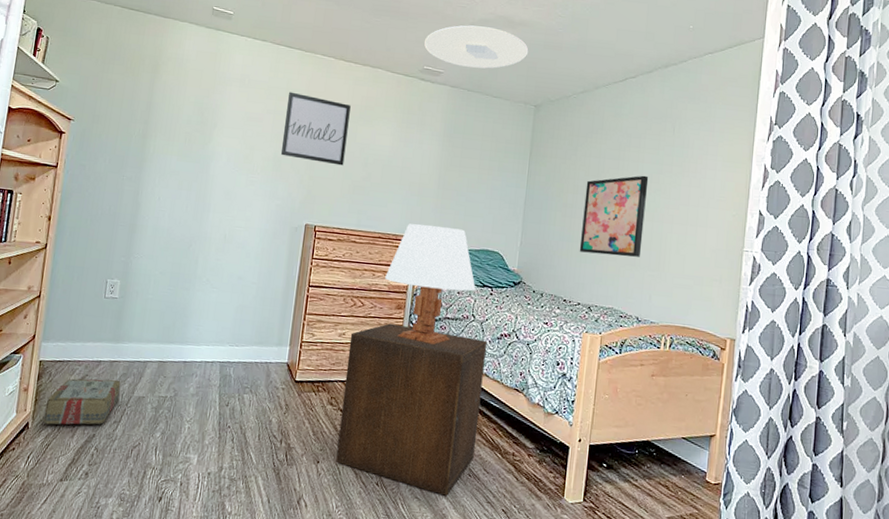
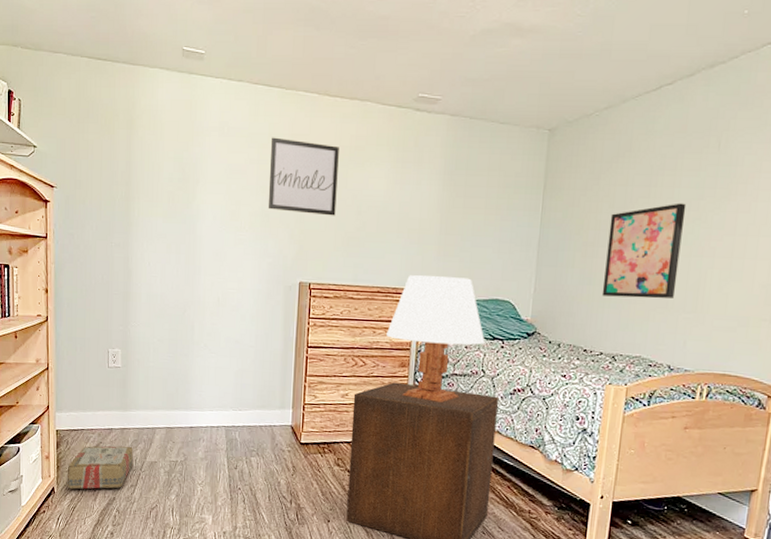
ceiling light: present [424,25,529,69] -> none [417,38,541,90]

